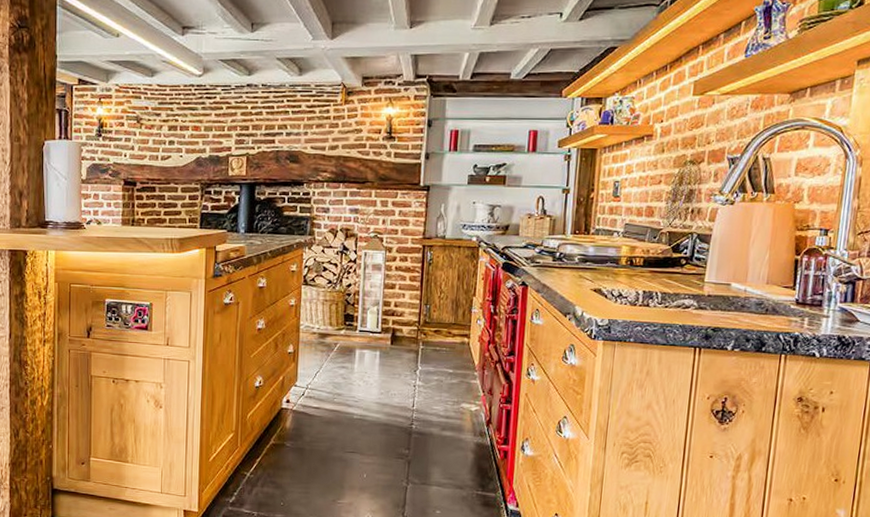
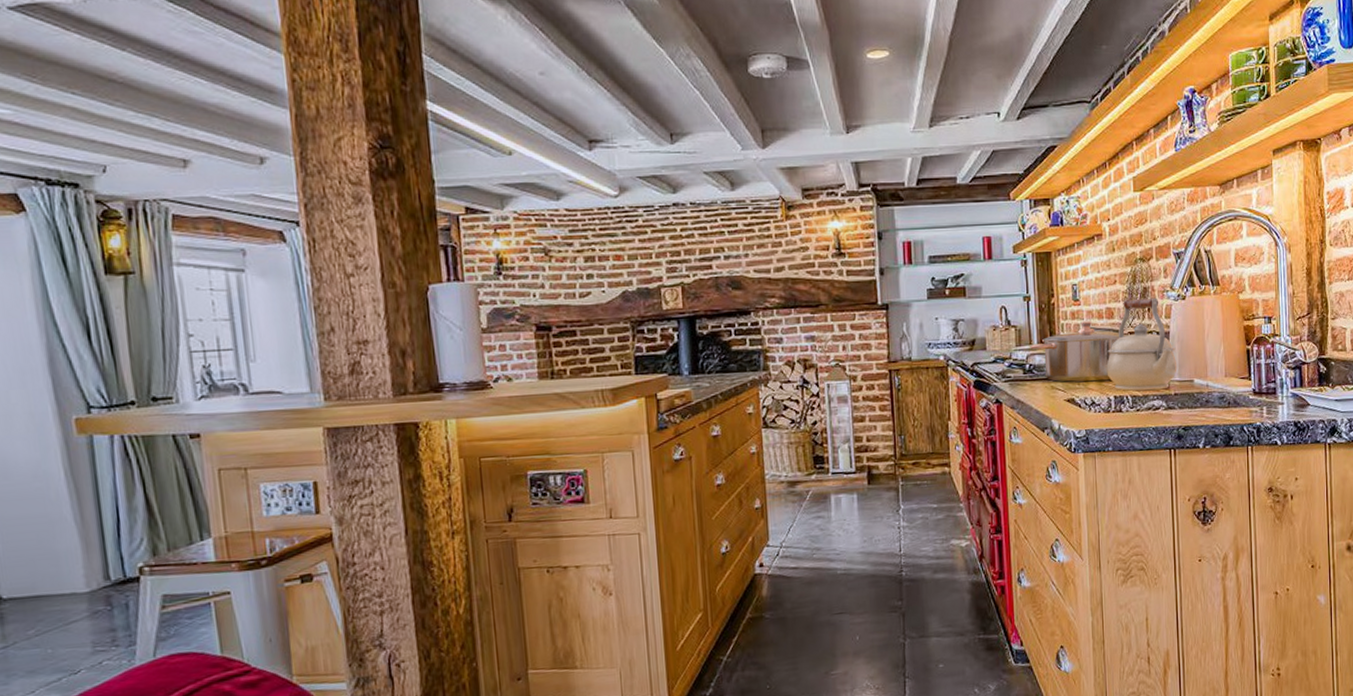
cooking pot: none [563,217,667,276] -> present [1030,321,1129,382]
kettle: none [638,199,716,290] -> present [1106,297,1178,392]

